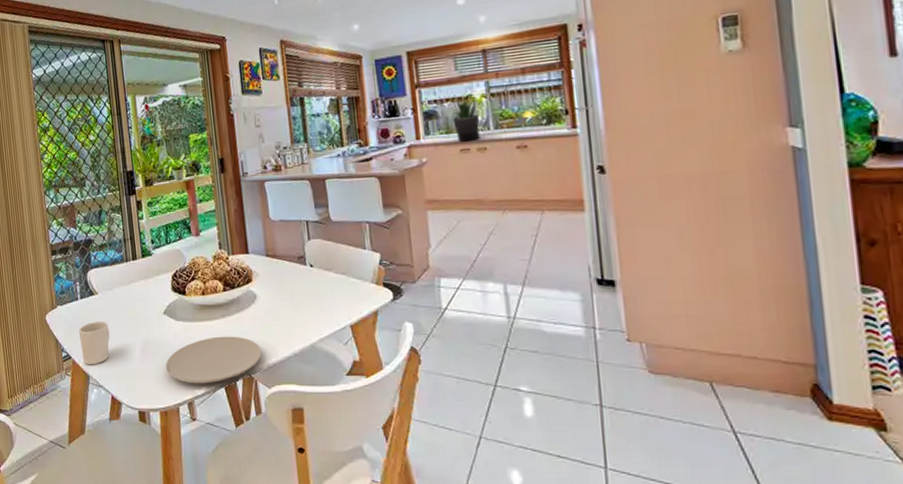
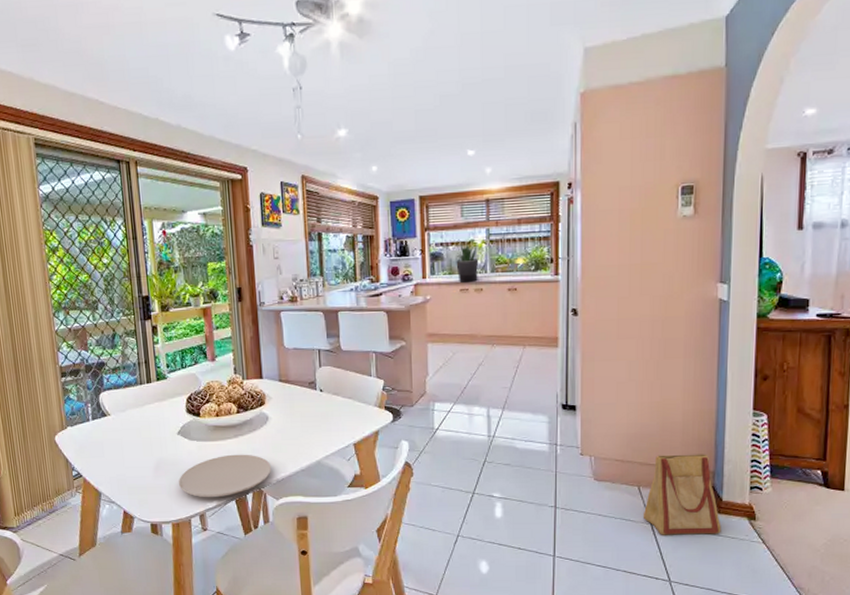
mug: present [79,321,110,365] -> none [90,441,123,483]
shopping bag: none [720,341,838,449] -> present [642,454,721,535]

